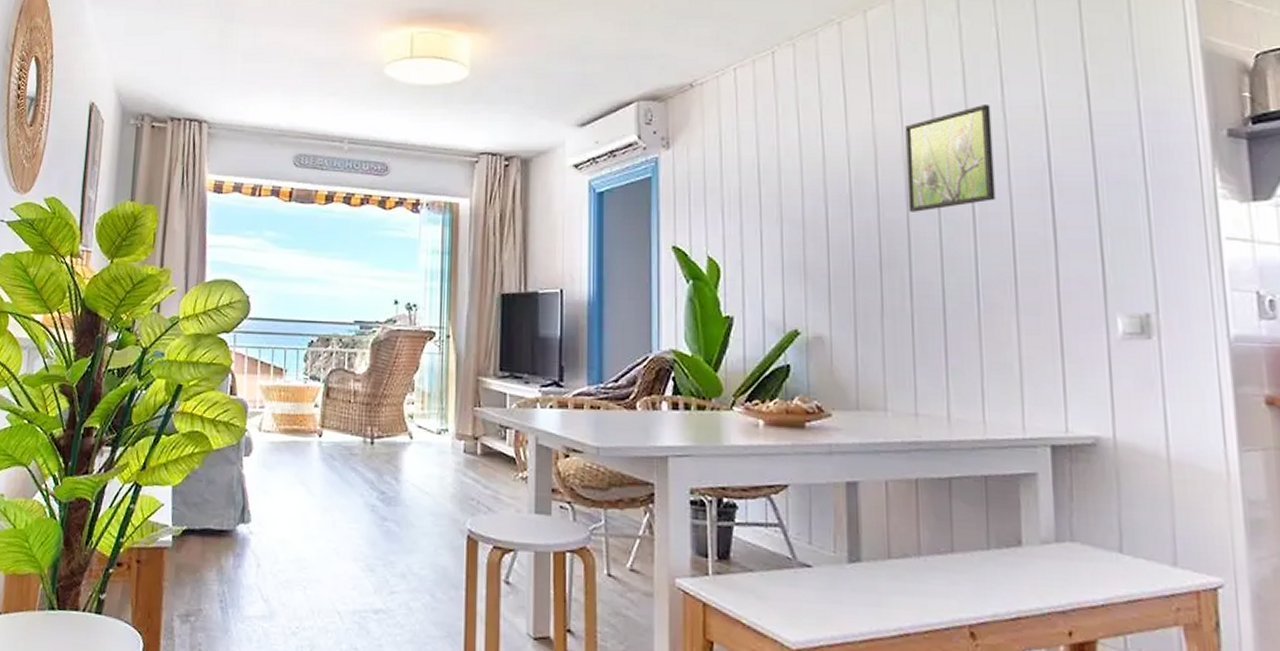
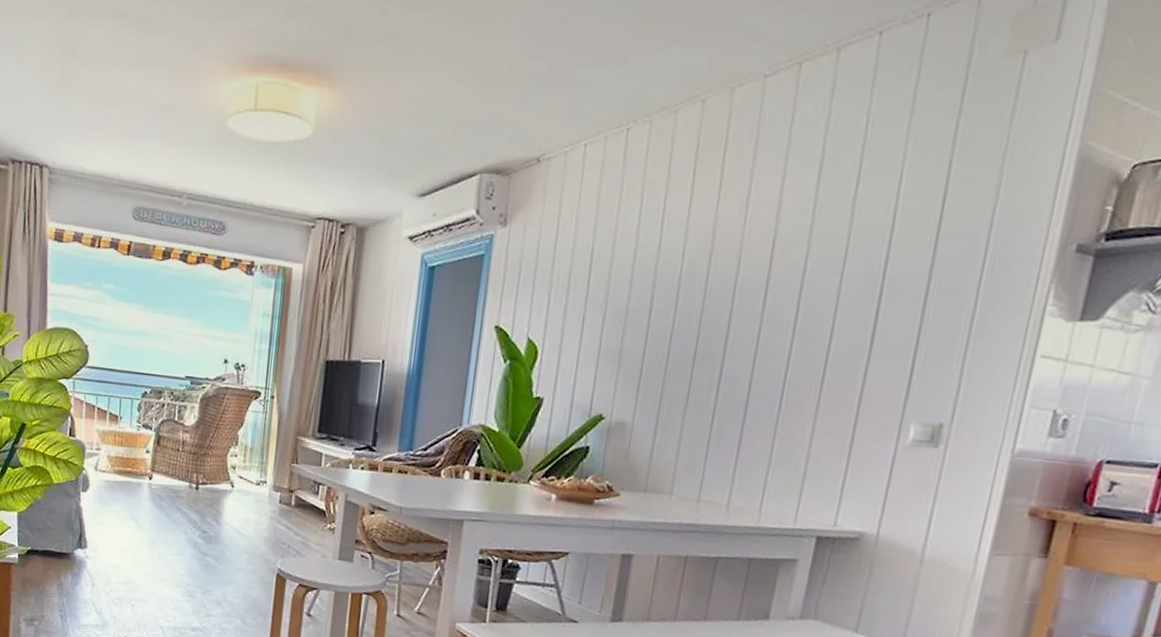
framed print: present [905,103,996,212] -> none [733,200,841,309]

